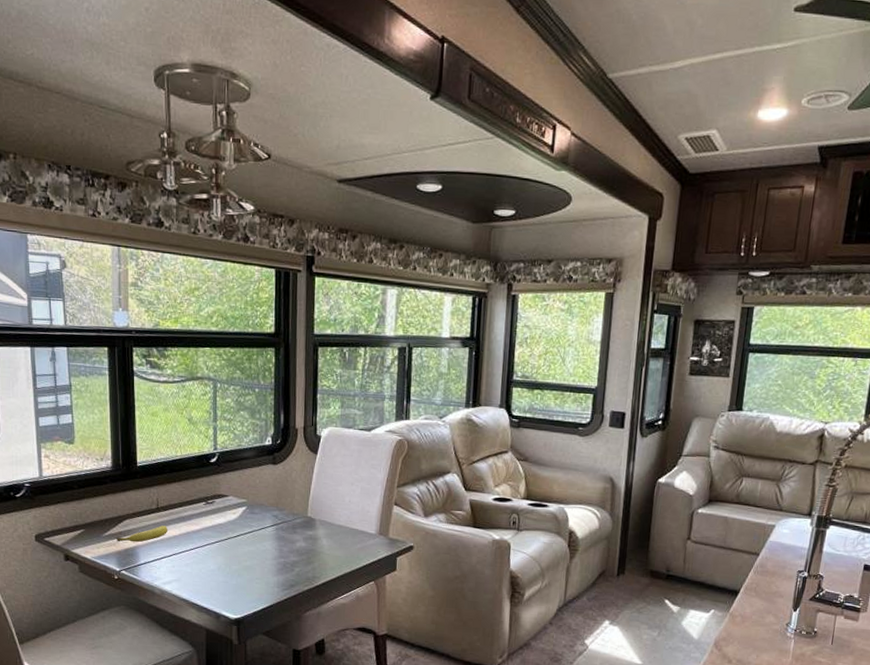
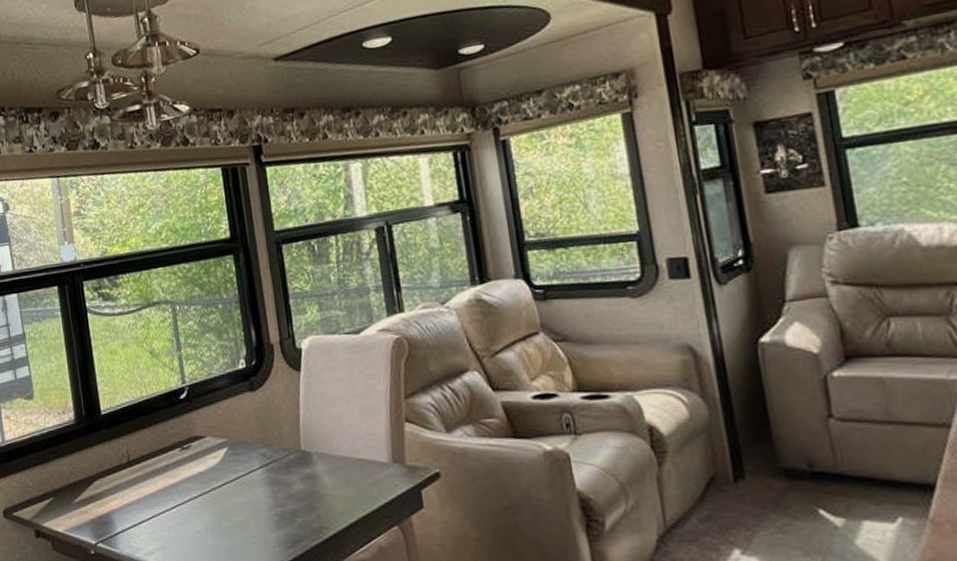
fruit: present [116,525,168,543] -> none [88,482,144,509]

